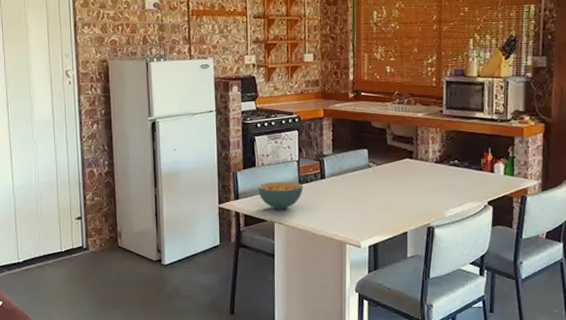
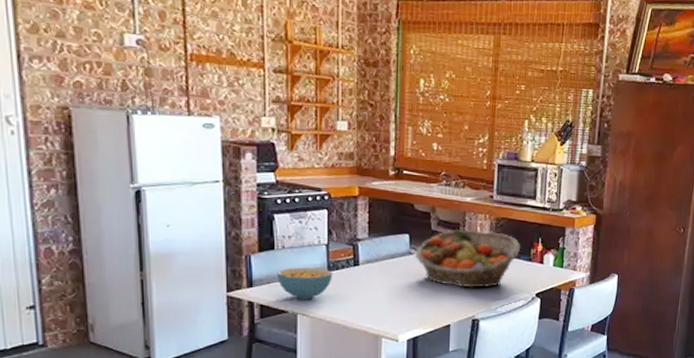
fruit basket: none [373,142,471,197] -> present [414,229,521,288]

